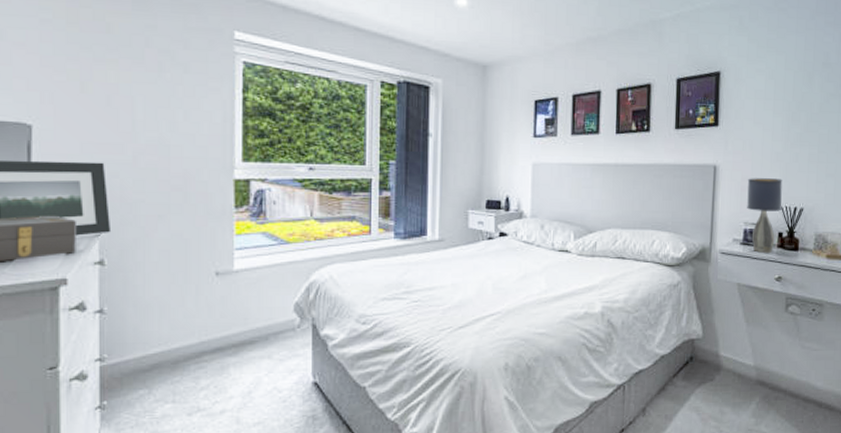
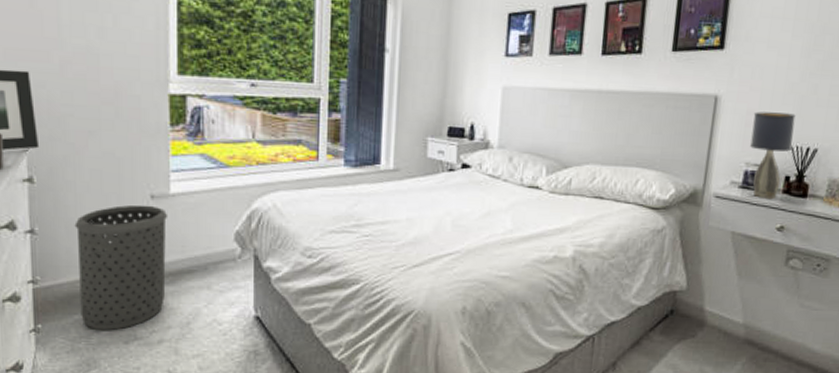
laundry basket: none [142,281,232,405] -> present [74,205,169,331]

